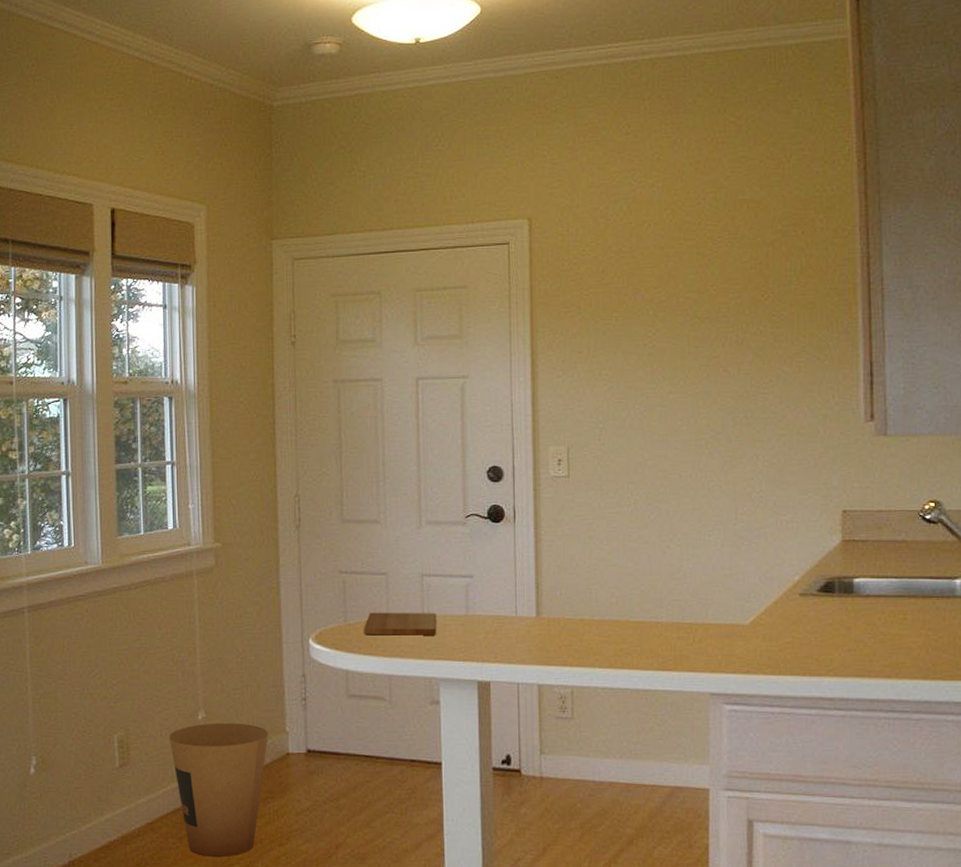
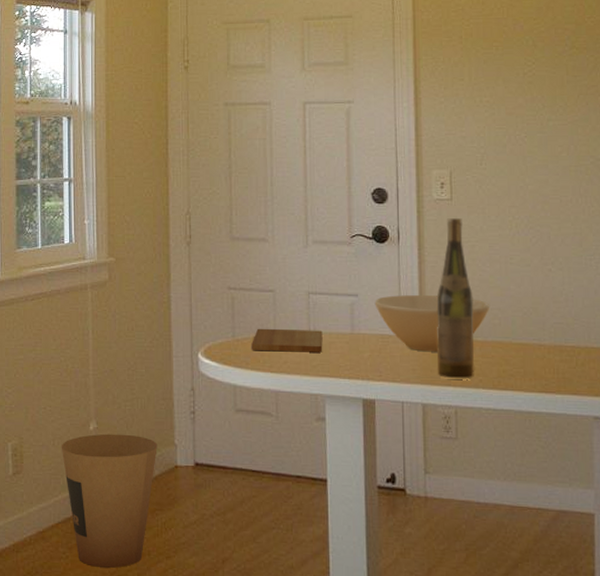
bowl: none [490,574,608,632] -> present [374,294,490,352]
wine bottle: none [553,496,592,659] -> present [436,218,475,379]

